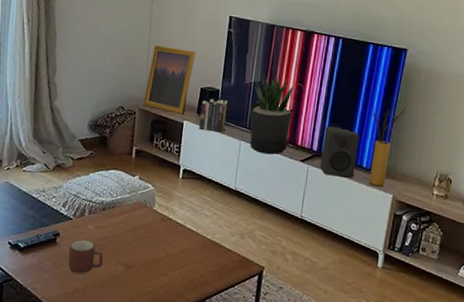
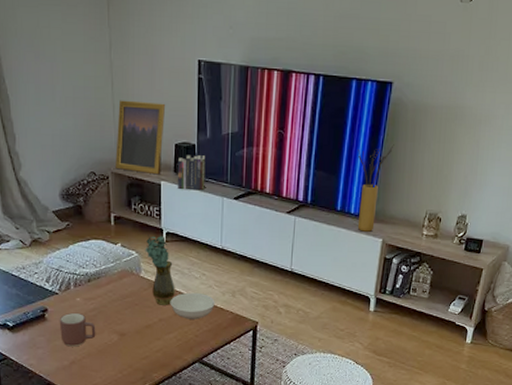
vase: none [161,169,186,241] -> present [145,233,175,305]
bowl: none [179,230,224,259] -> present [170,292,215,320]
planter: present [249,71,294,155] -> none [229,120,275,209]
speaker: present [320,126,360,178] -> none [307,174,346,226]

